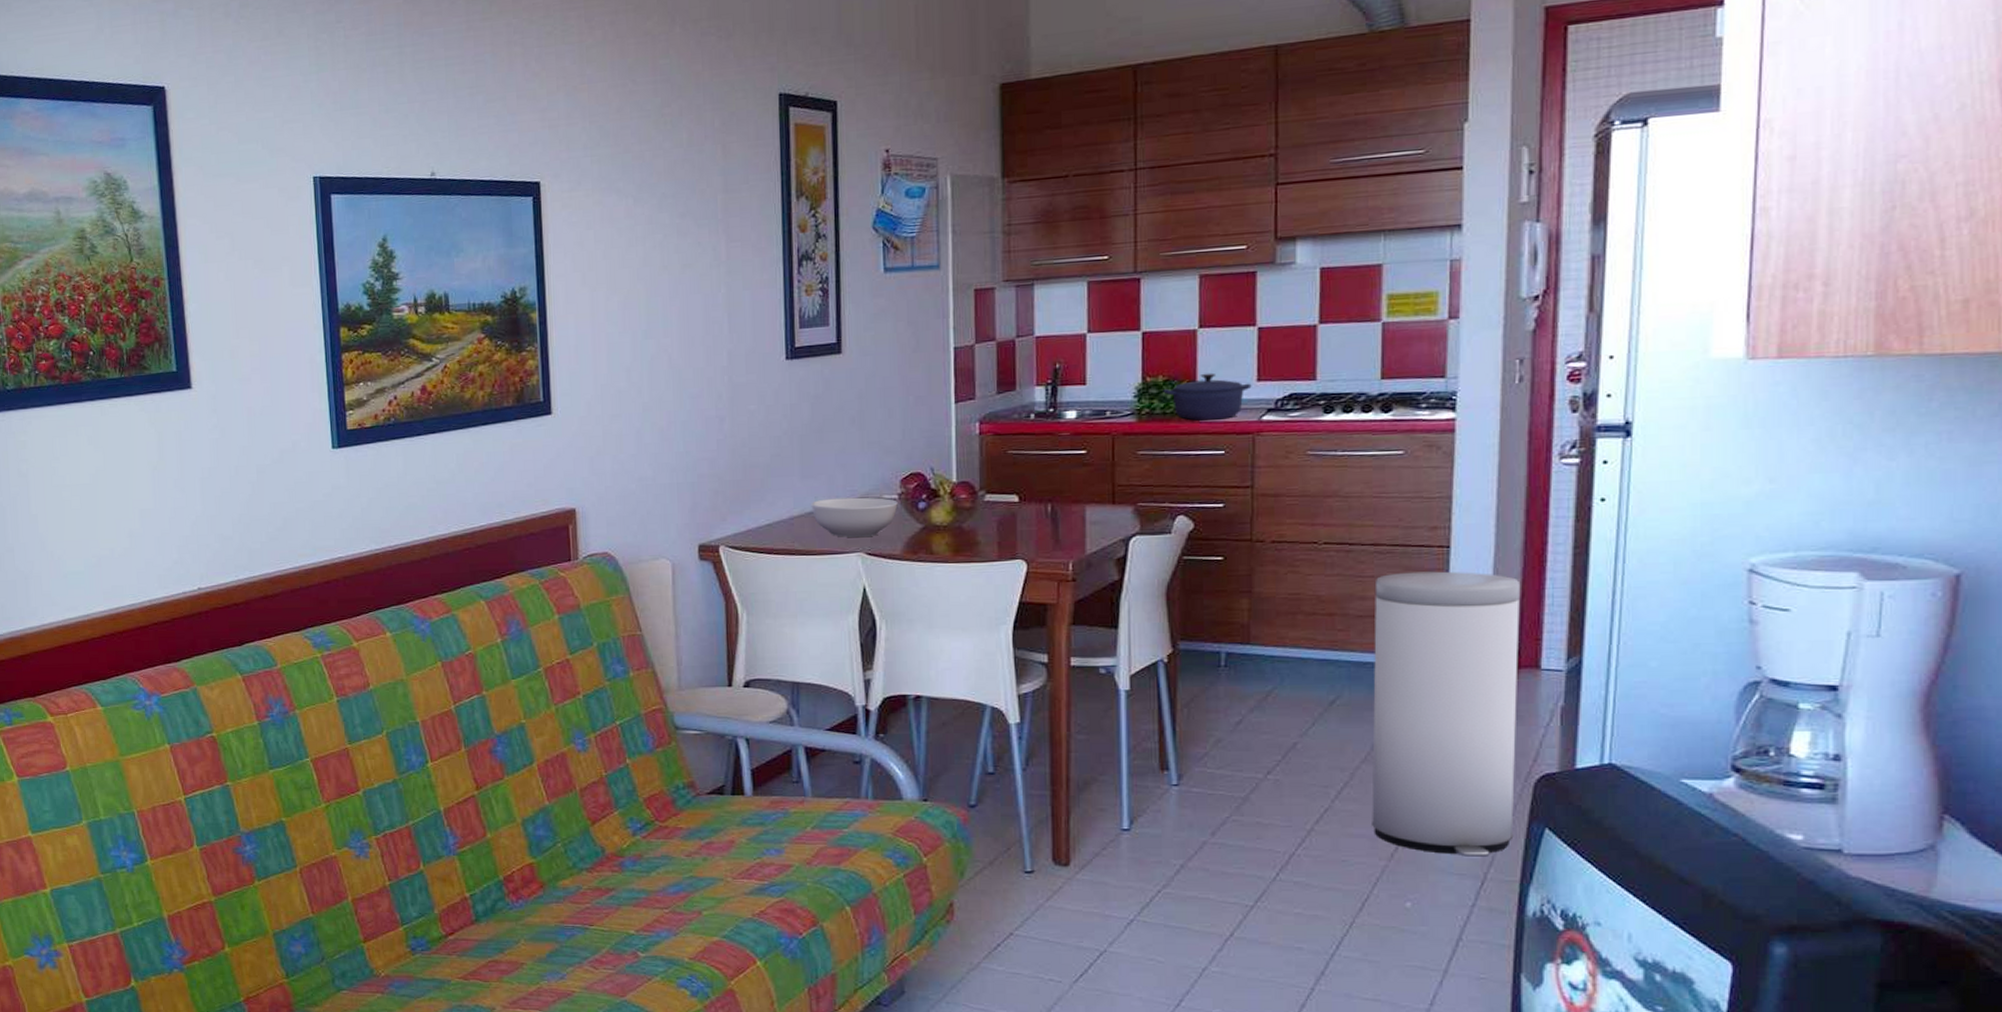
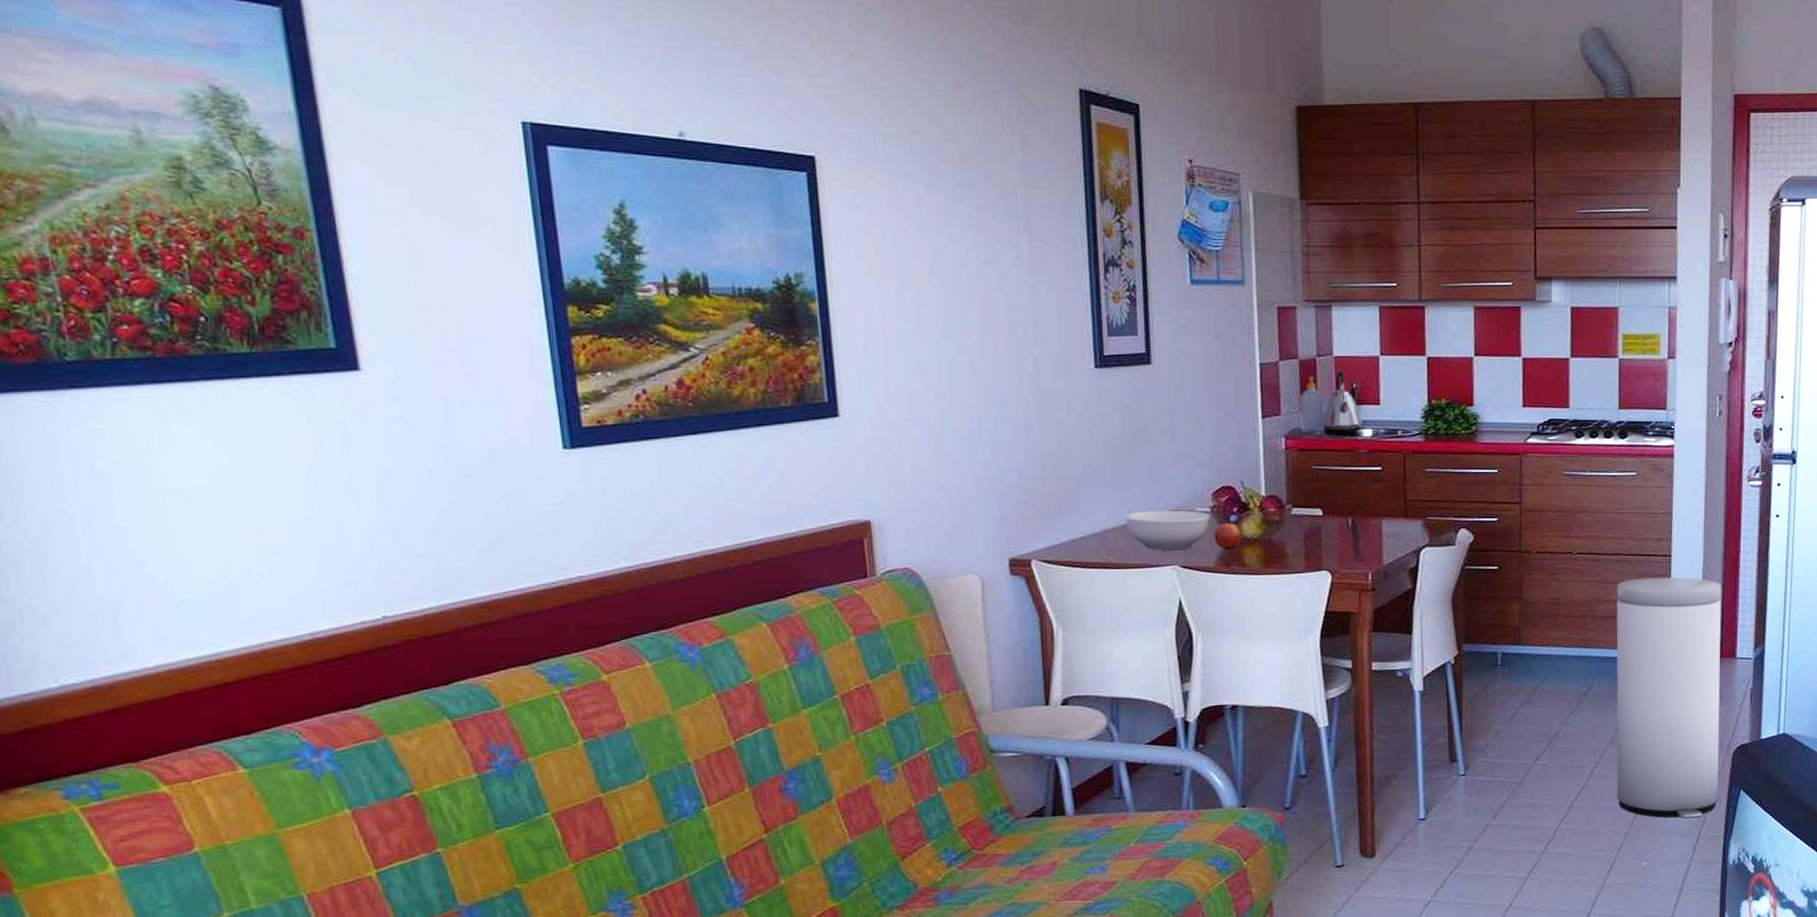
fruit: none [901,508,930,536] -> present [1214,521,1242,549]
soap bottle: none [996,358,1023,417] -> present [1300,376,1325,433]
kettle: none [1020,350,1066,420] -> present [1322,370,1363,437]
cooking pot: present [1163,373,1252,422] -> none [1446,398,1519,443]

